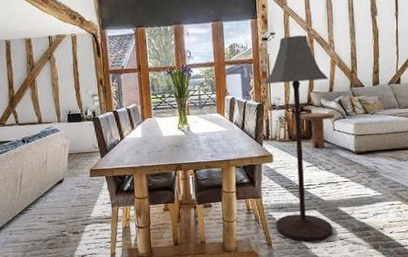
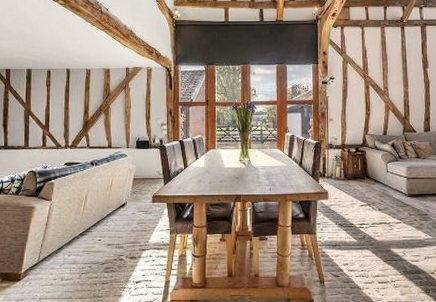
floor lamp: present [264,35,333,242] -> none [323,81,385,281]
side table: present [299,112,334,149] -> none [354,154,388,189]

